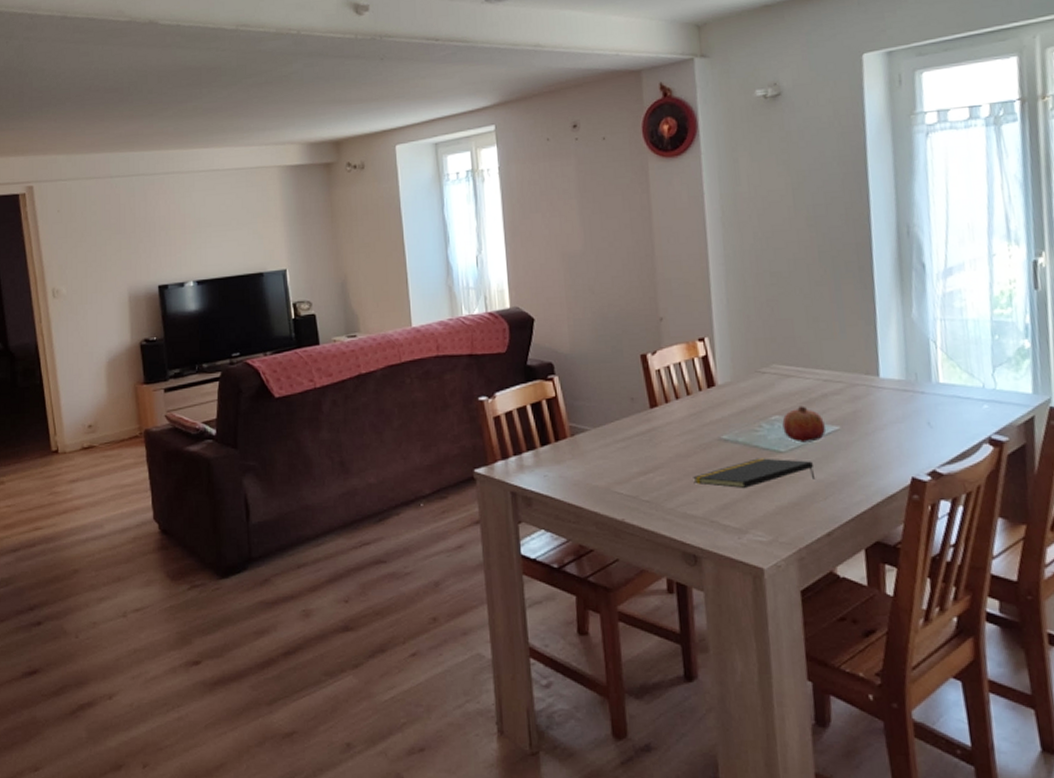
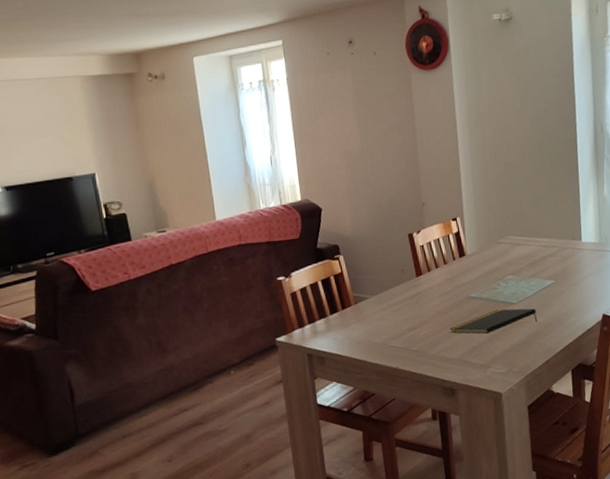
fruit: present [782,406,826,443] -> none [514,267,545,295]

